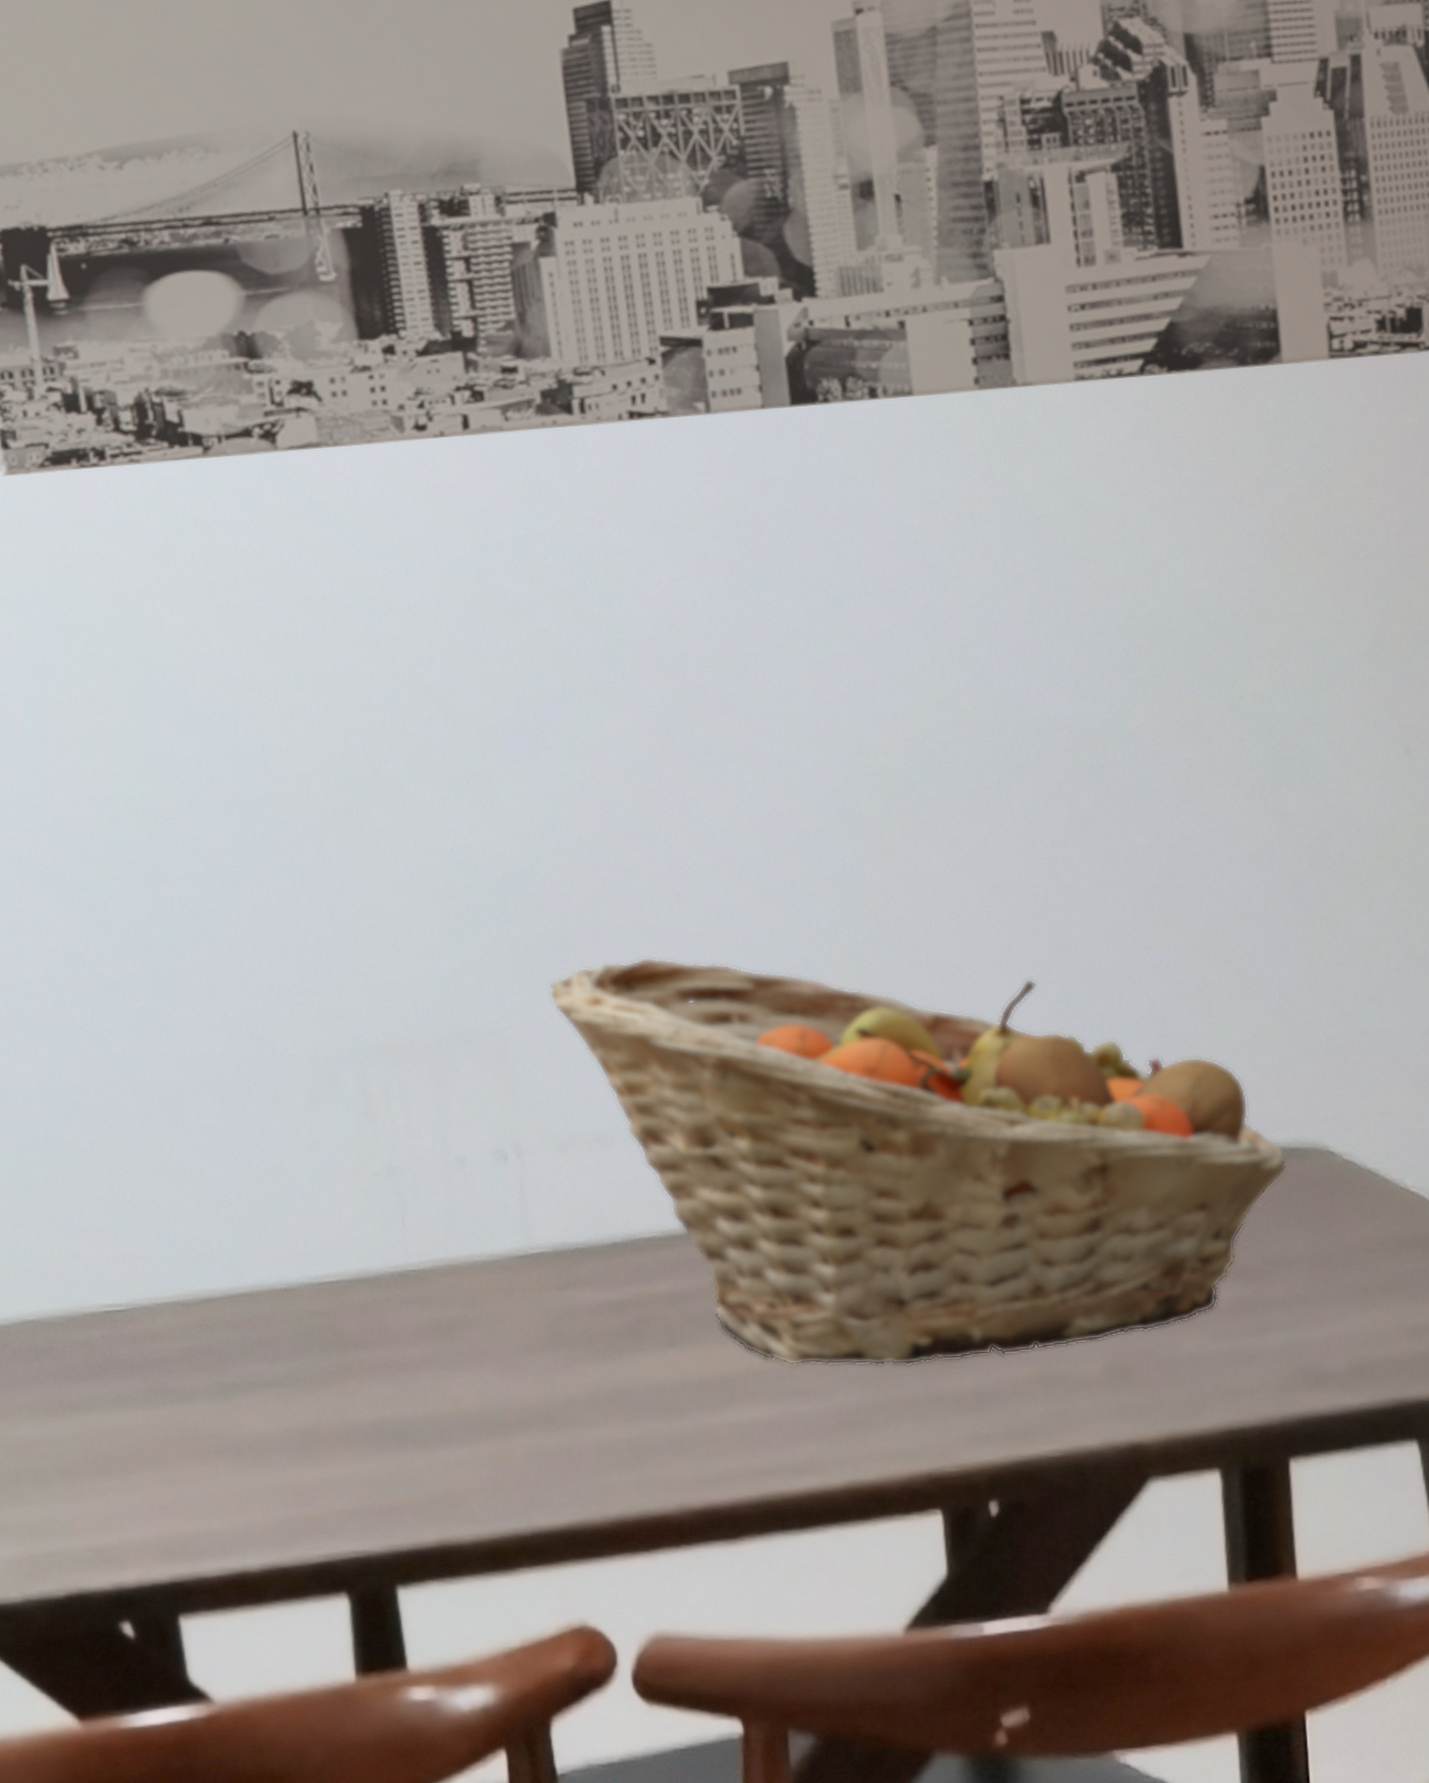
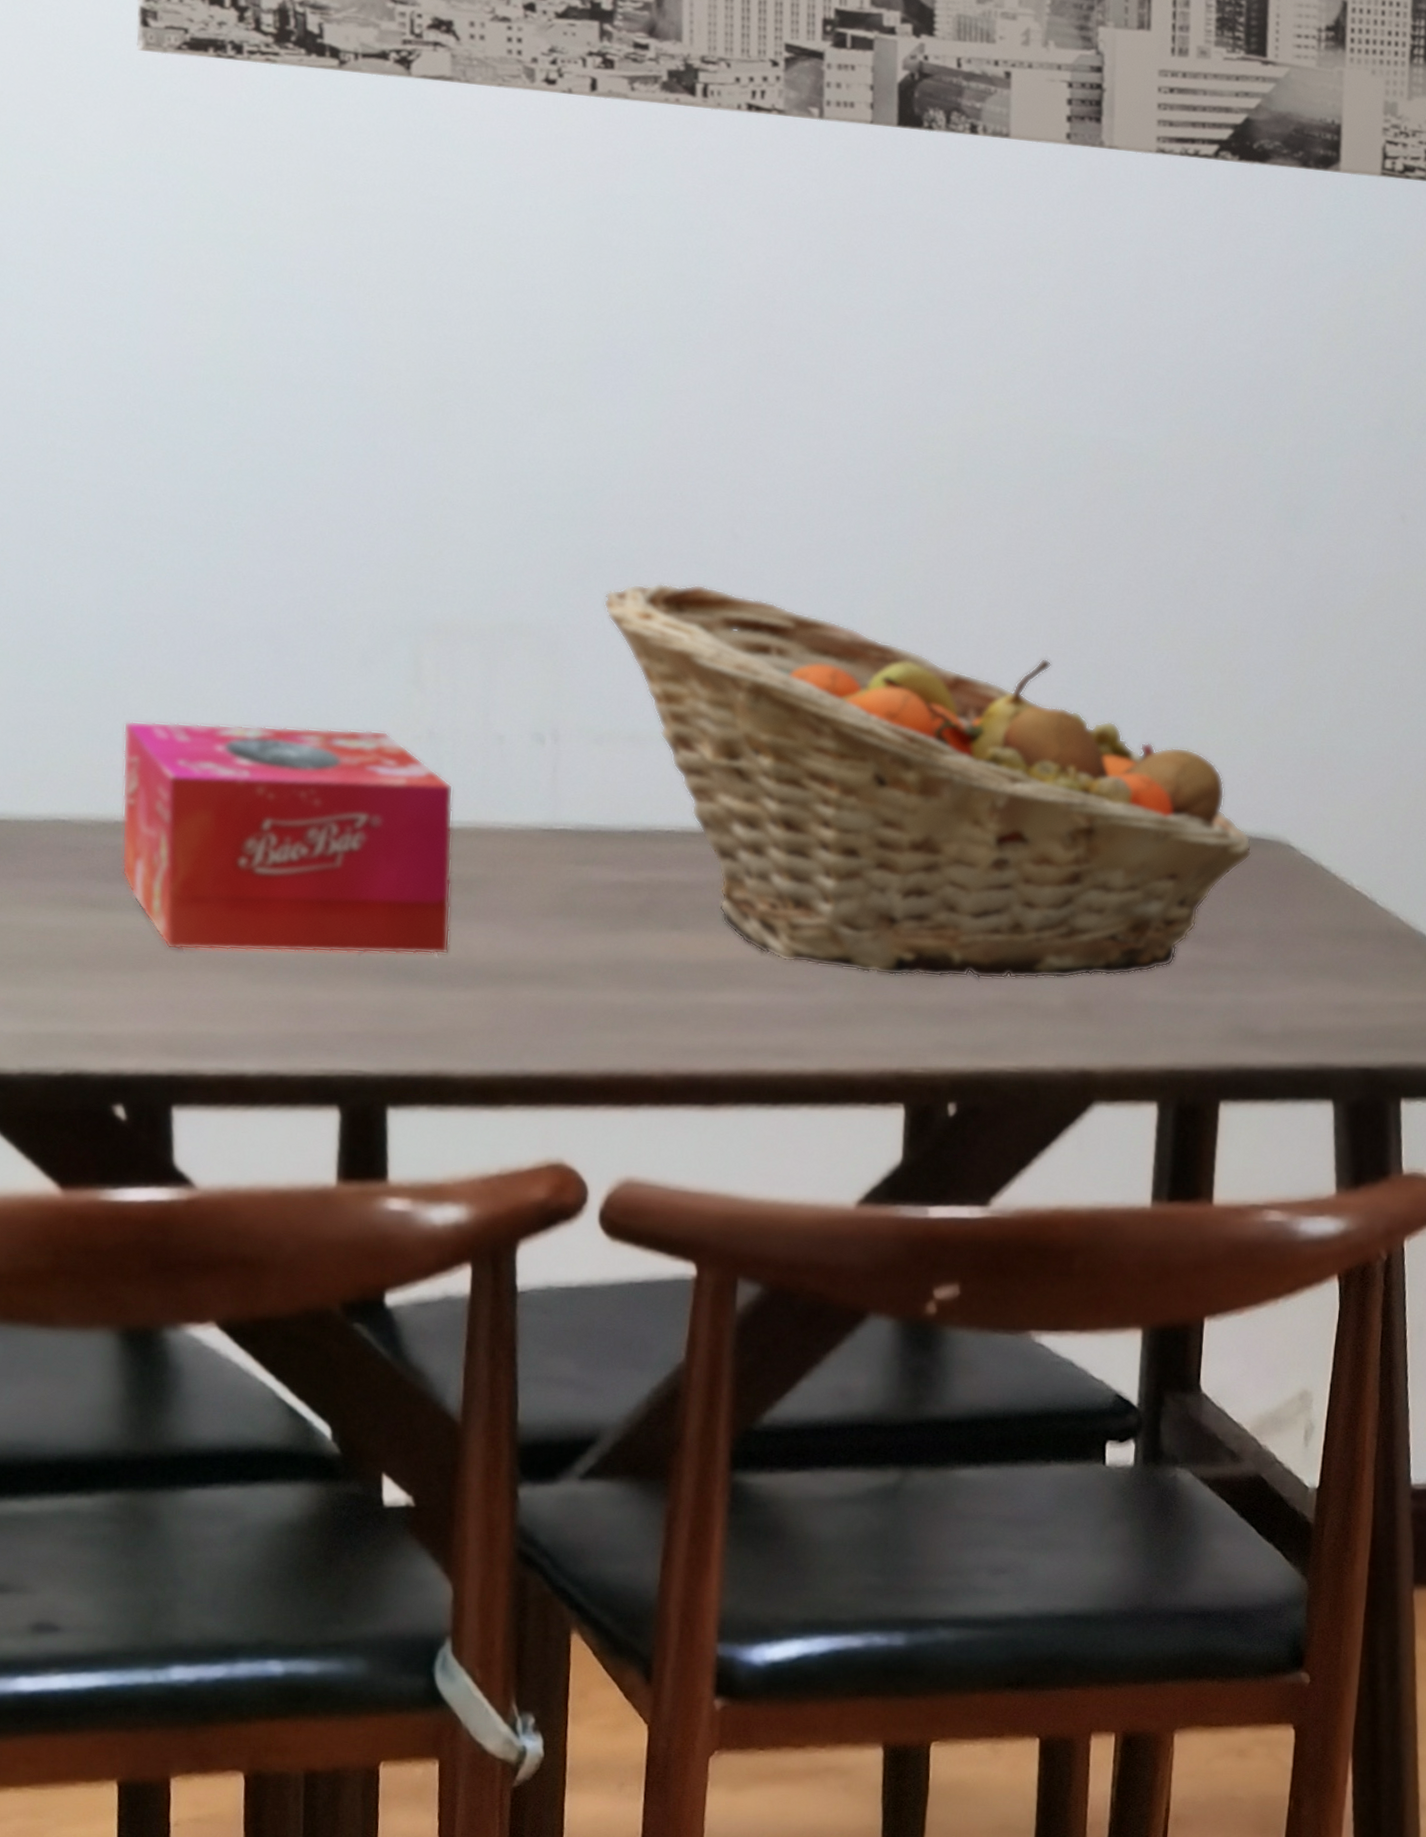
tissue box: none [78,1173,439,1445] -> present [121,720,454,955]

